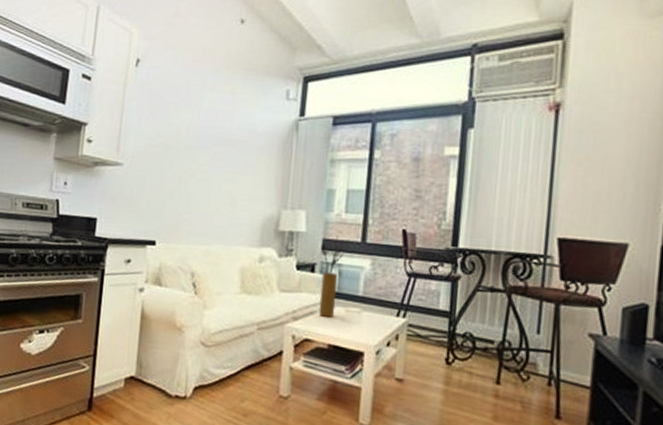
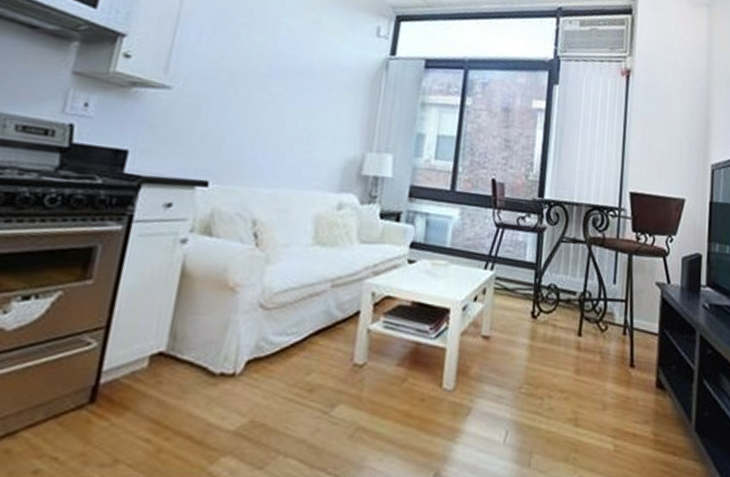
vase: present [318,235,350,318] -> none [402,182,439,271]

